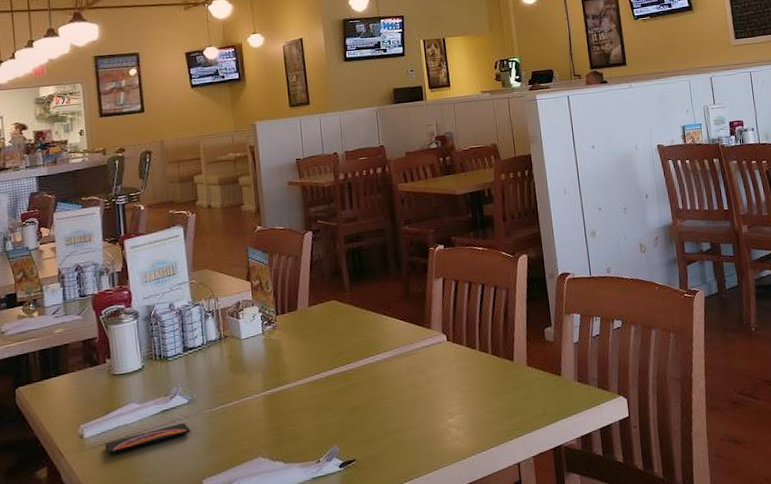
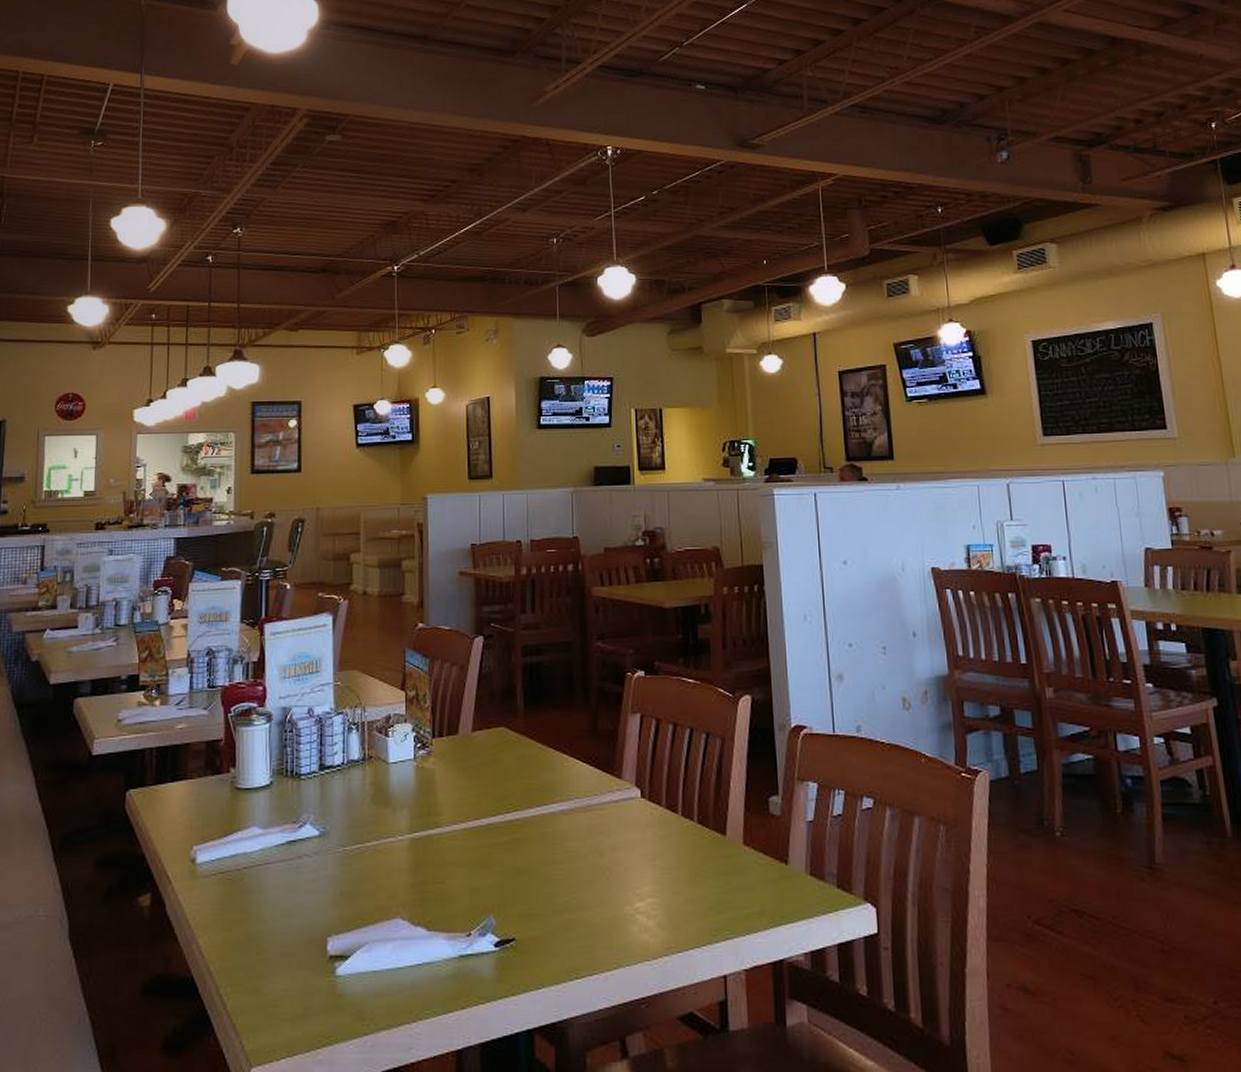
smartphone: present [105,423,191,455] -> none [219,861,319,888]

